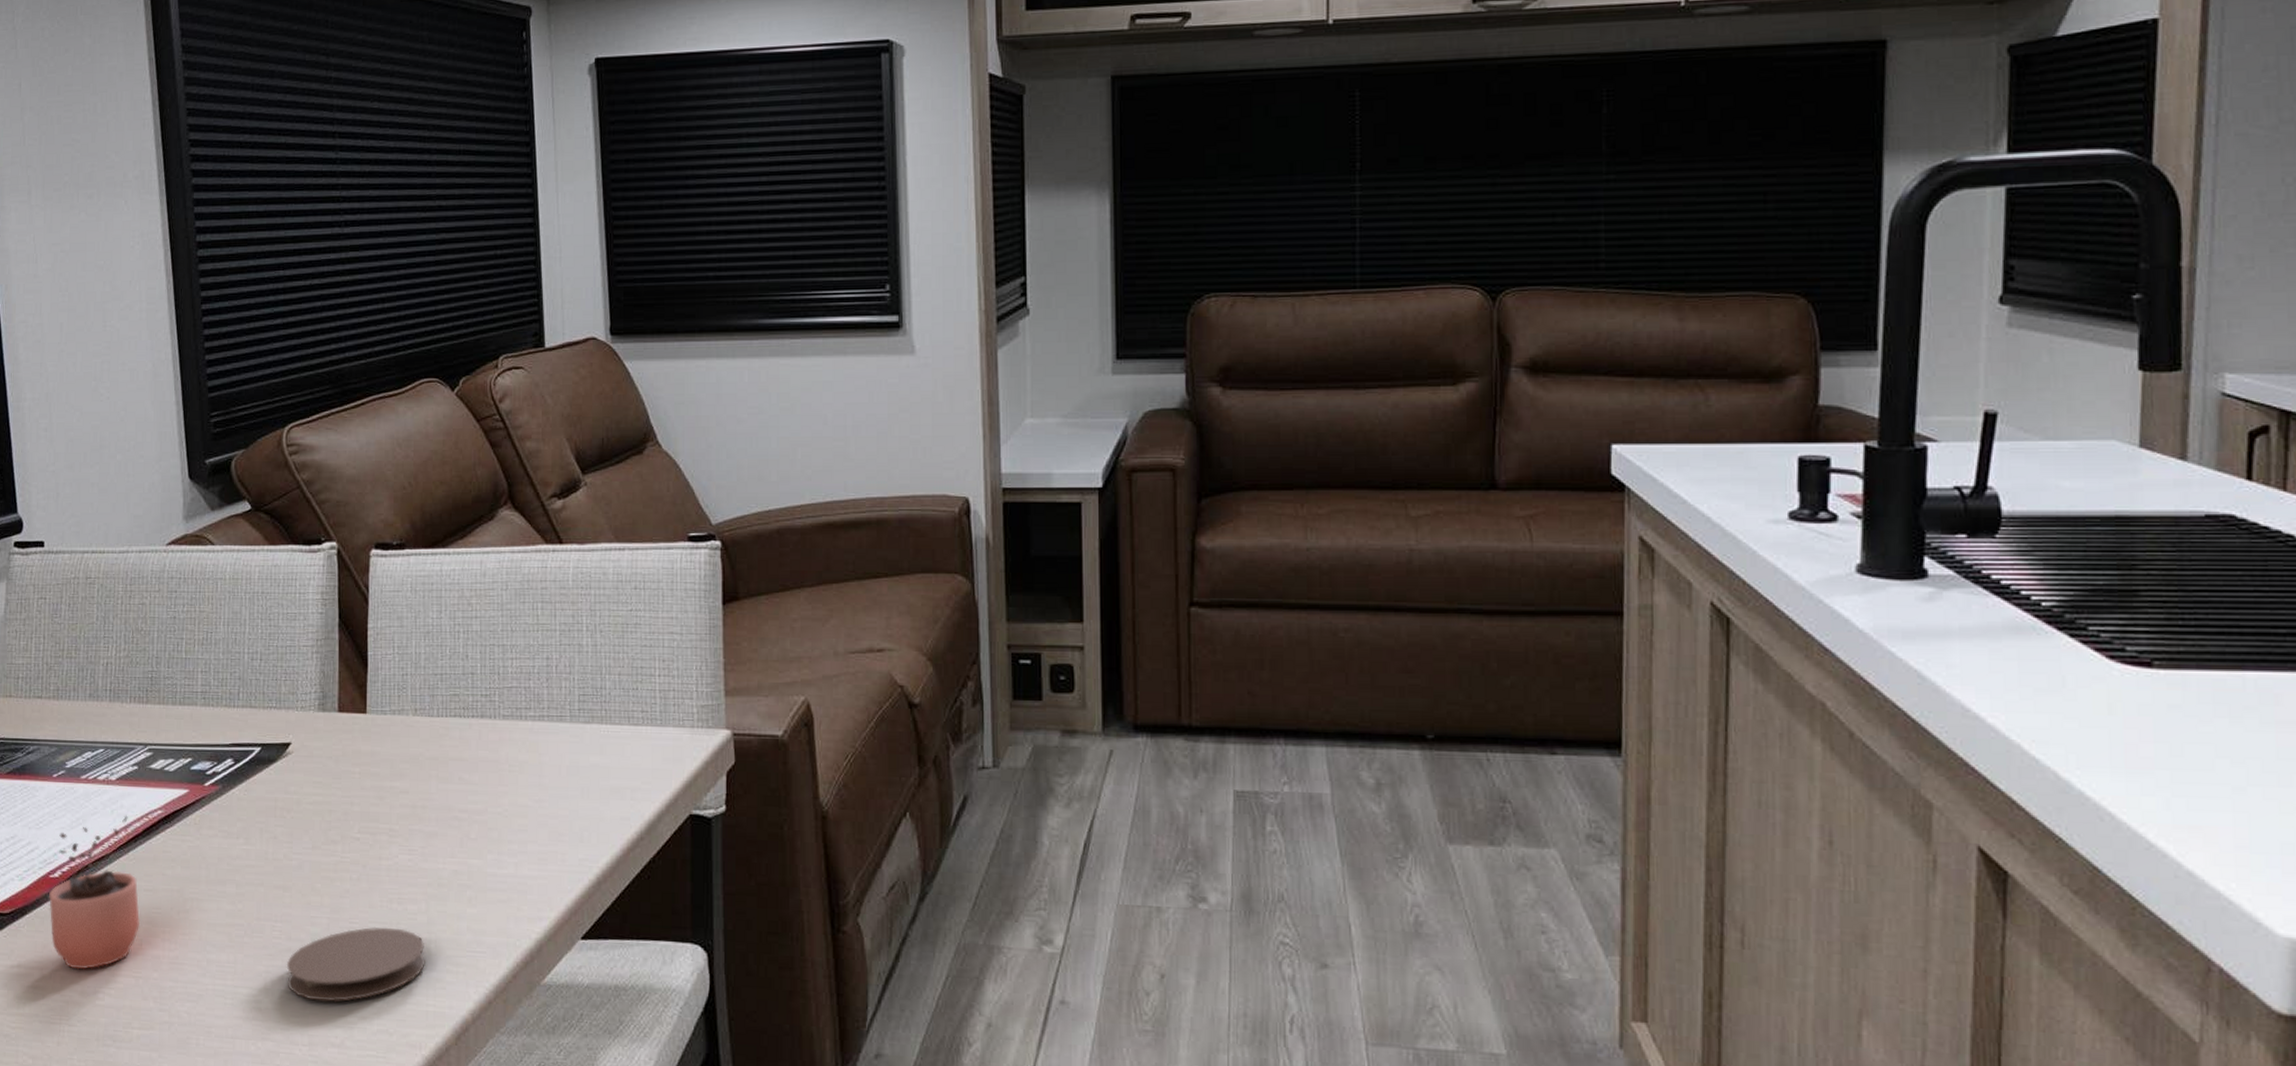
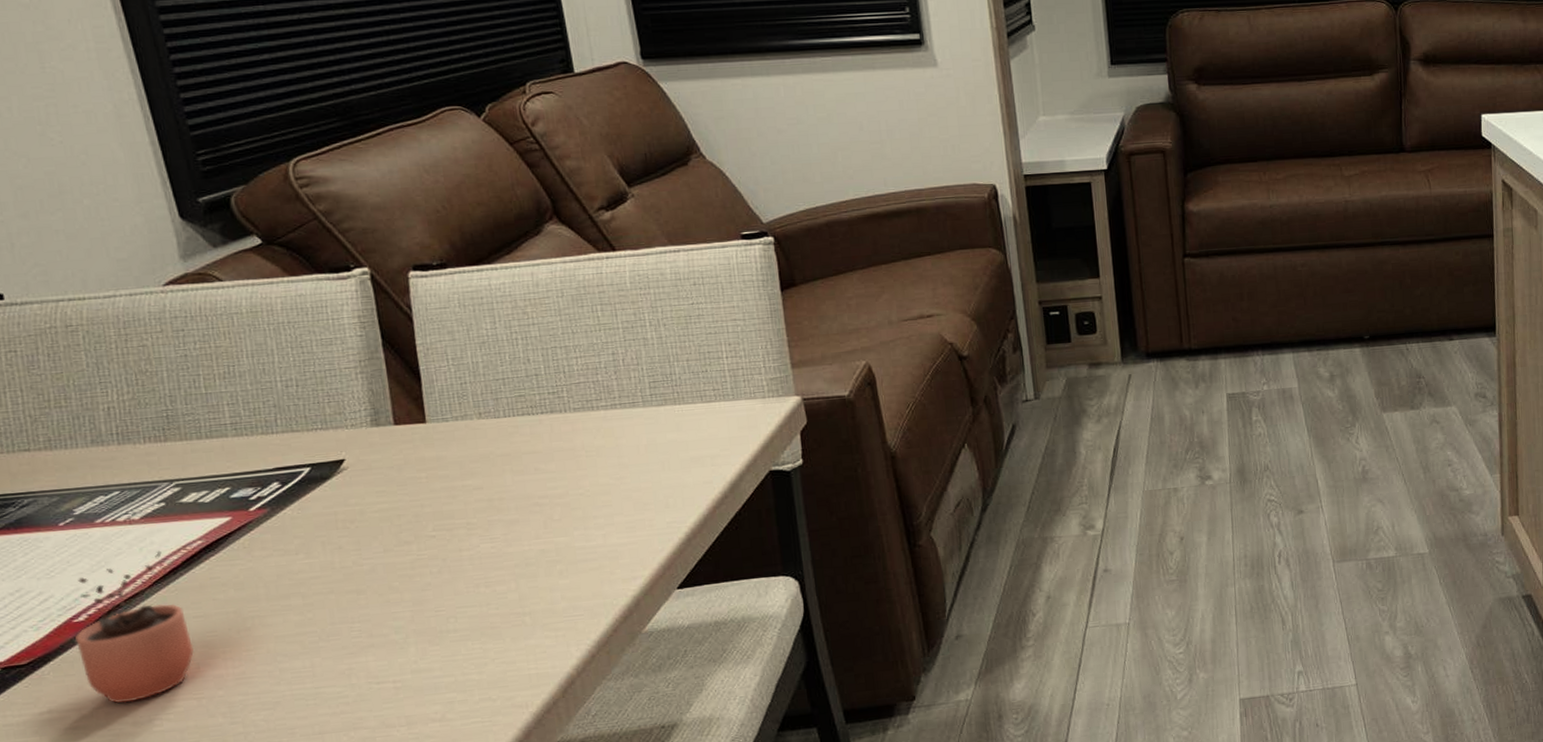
coaster: present [286,926,425,1002] -> none [371,608,522,686]

